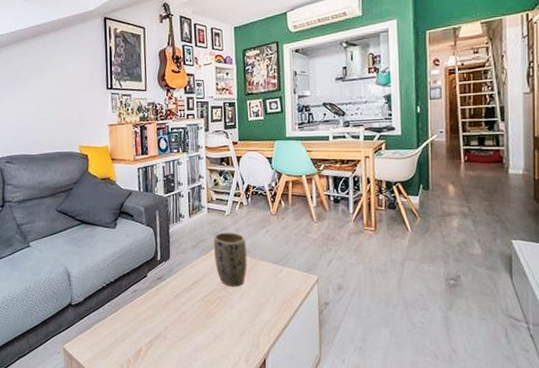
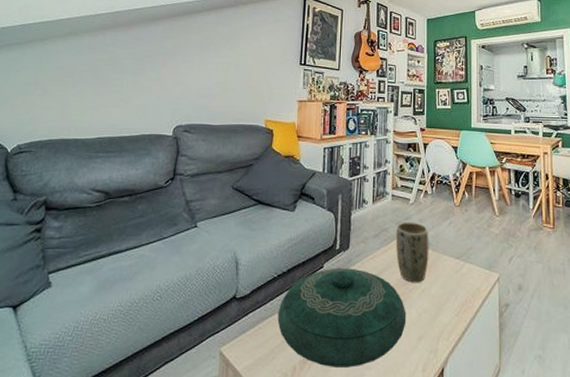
decorative bowl: none [109,276,228,359] -> present [277,268,406,368]

